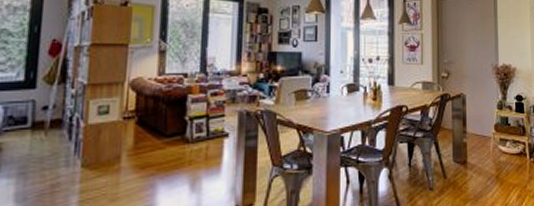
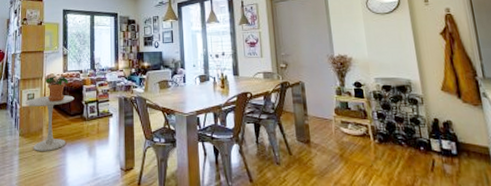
side table: none [94,108,174,188] -> present [25,95,75,151]
potted plant: none [127,82,166,117] -> present [44,76,69,101]

